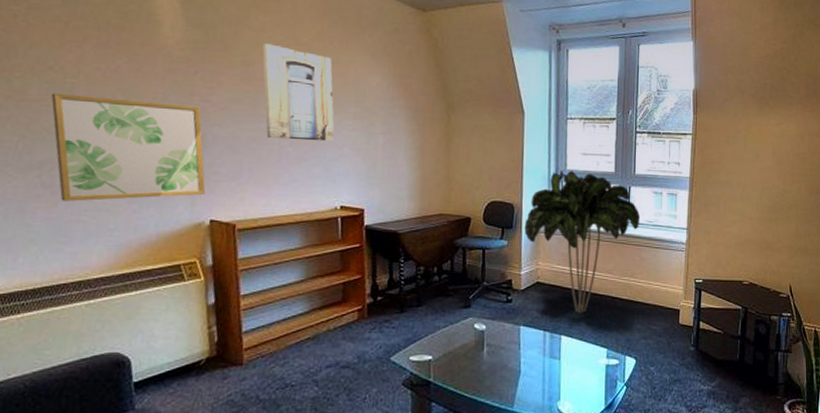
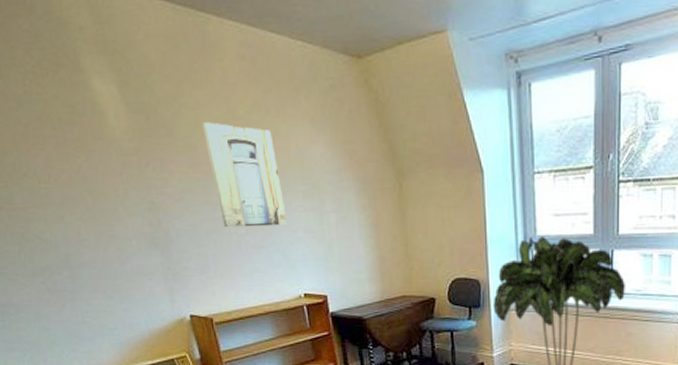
wall art: present [51,93,206,202] -> none [33,199,181,305]

